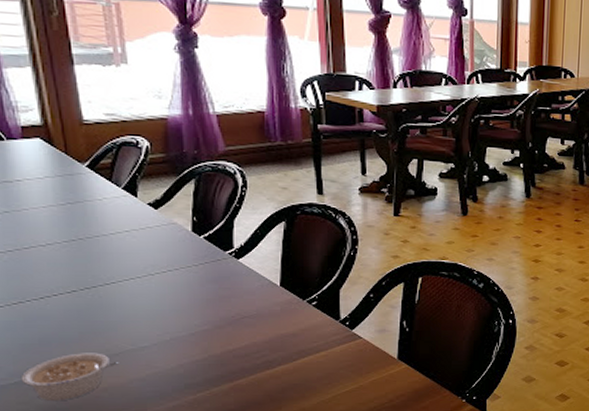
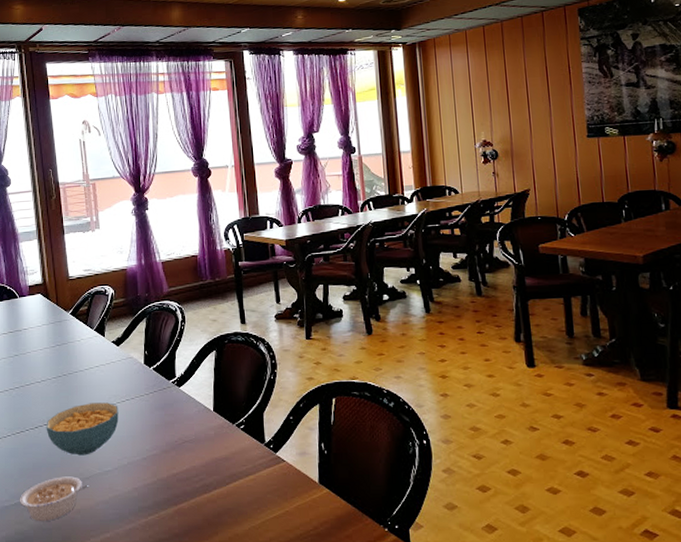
cereal bowl: none [55,272,158,330] -> present [46,402,119,456]

